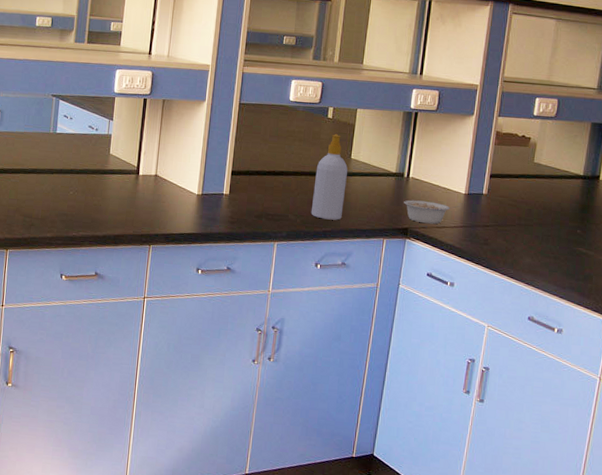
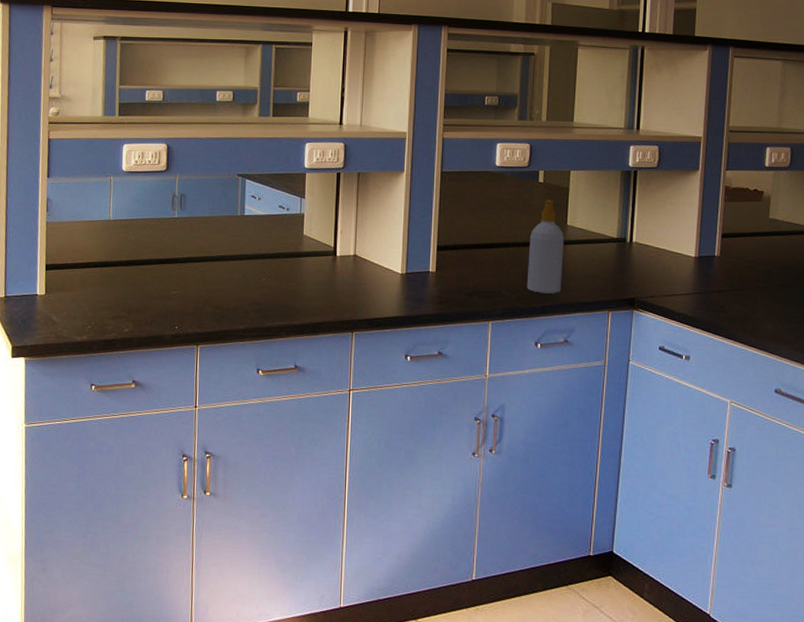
legume: present [404,200,459,224] -> none [628,267,690,293]

